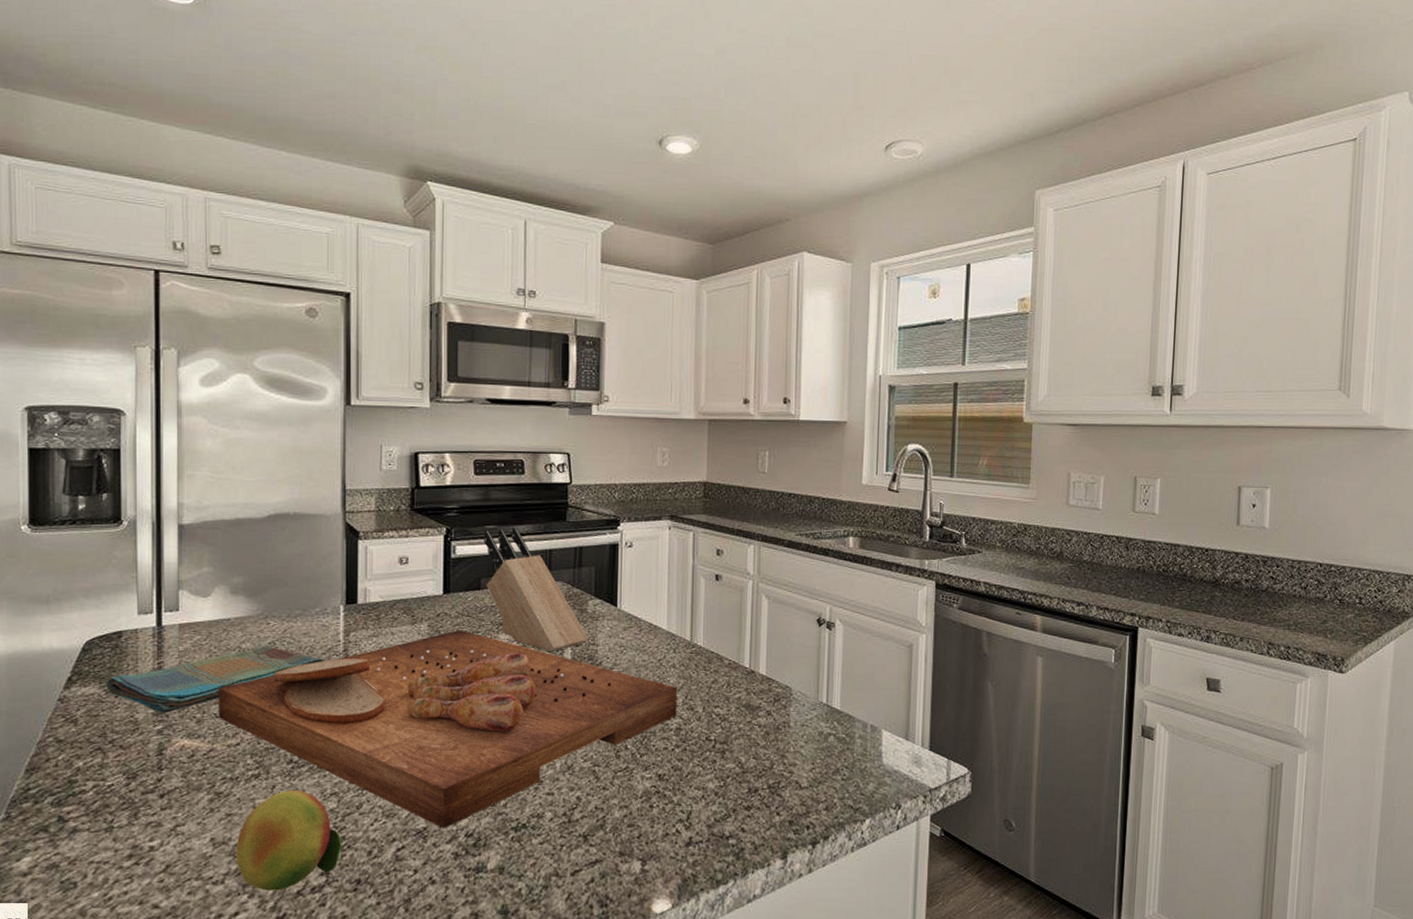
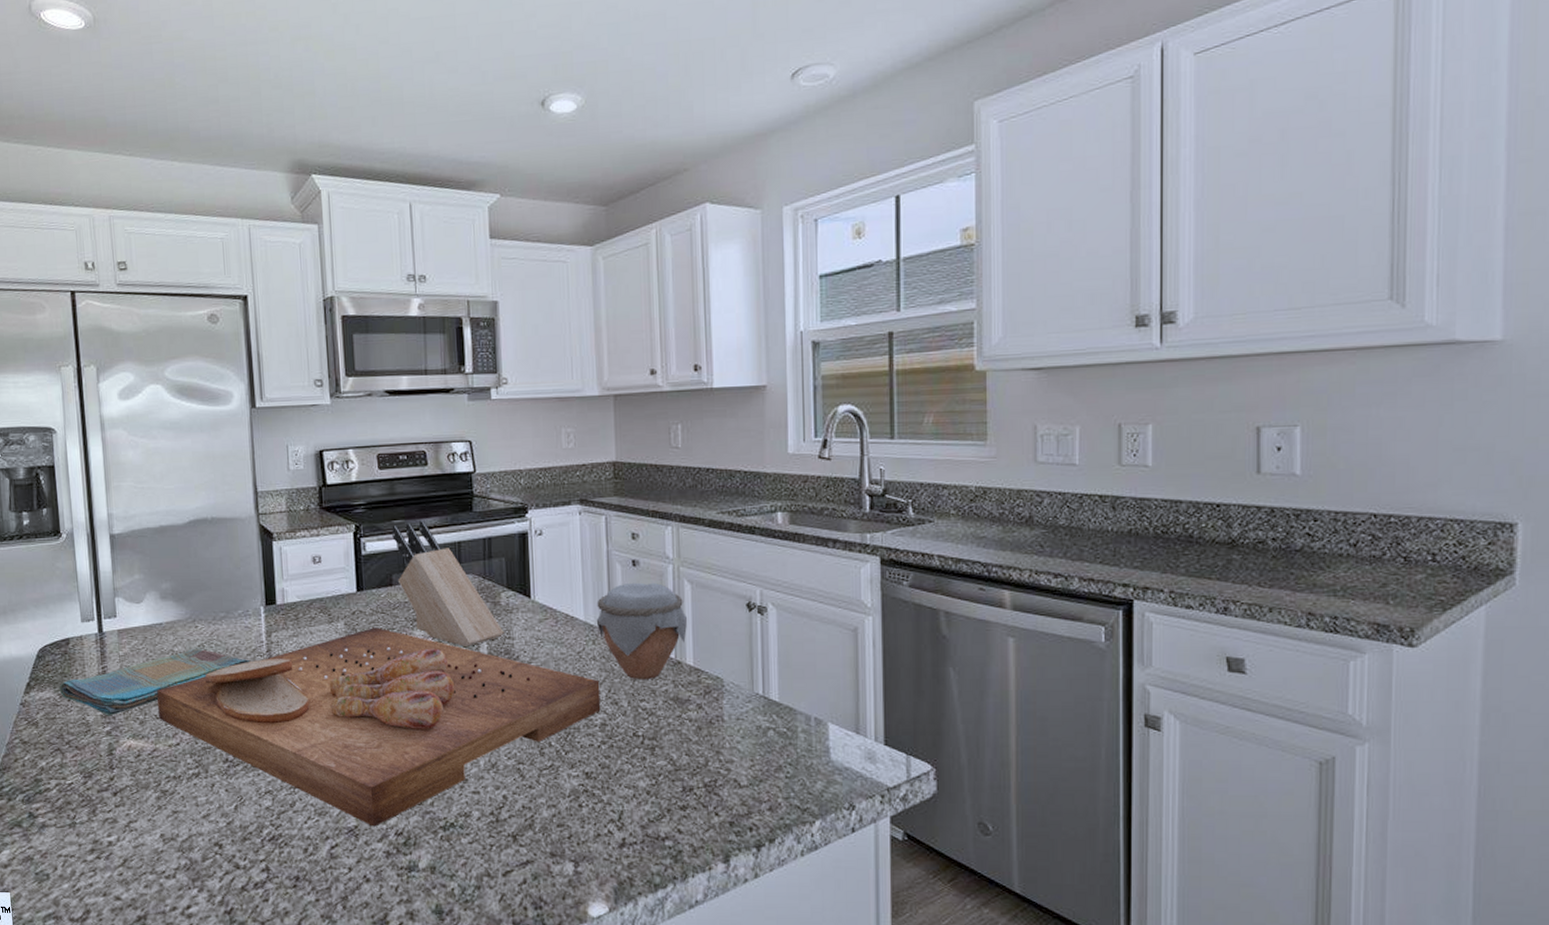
fruit: present [235,789,342,891] -> none [183,788,280,886]
jar: none [678,595,764,688] -> present [596,582,688,680]

